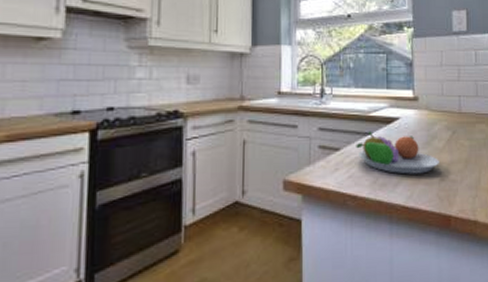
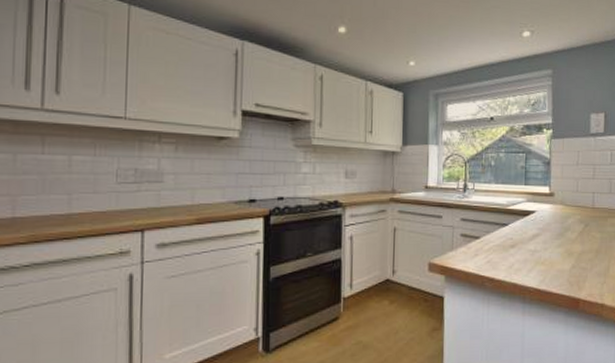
fruit bowl: present [356,131,439,175] -> none [494,222,571,261]

